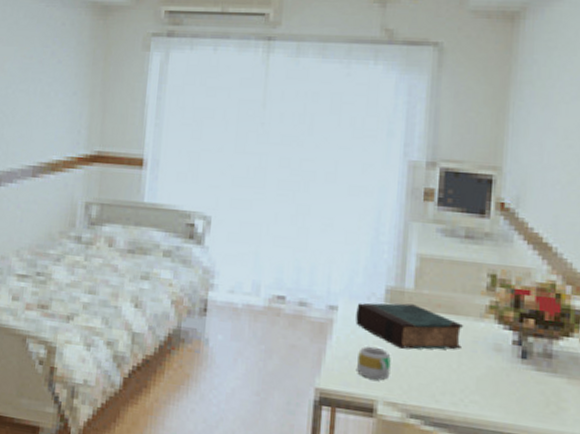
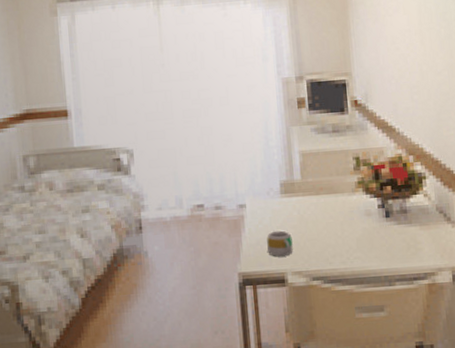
book: present [356,303,464,350] -> none [260,191,342,228]

